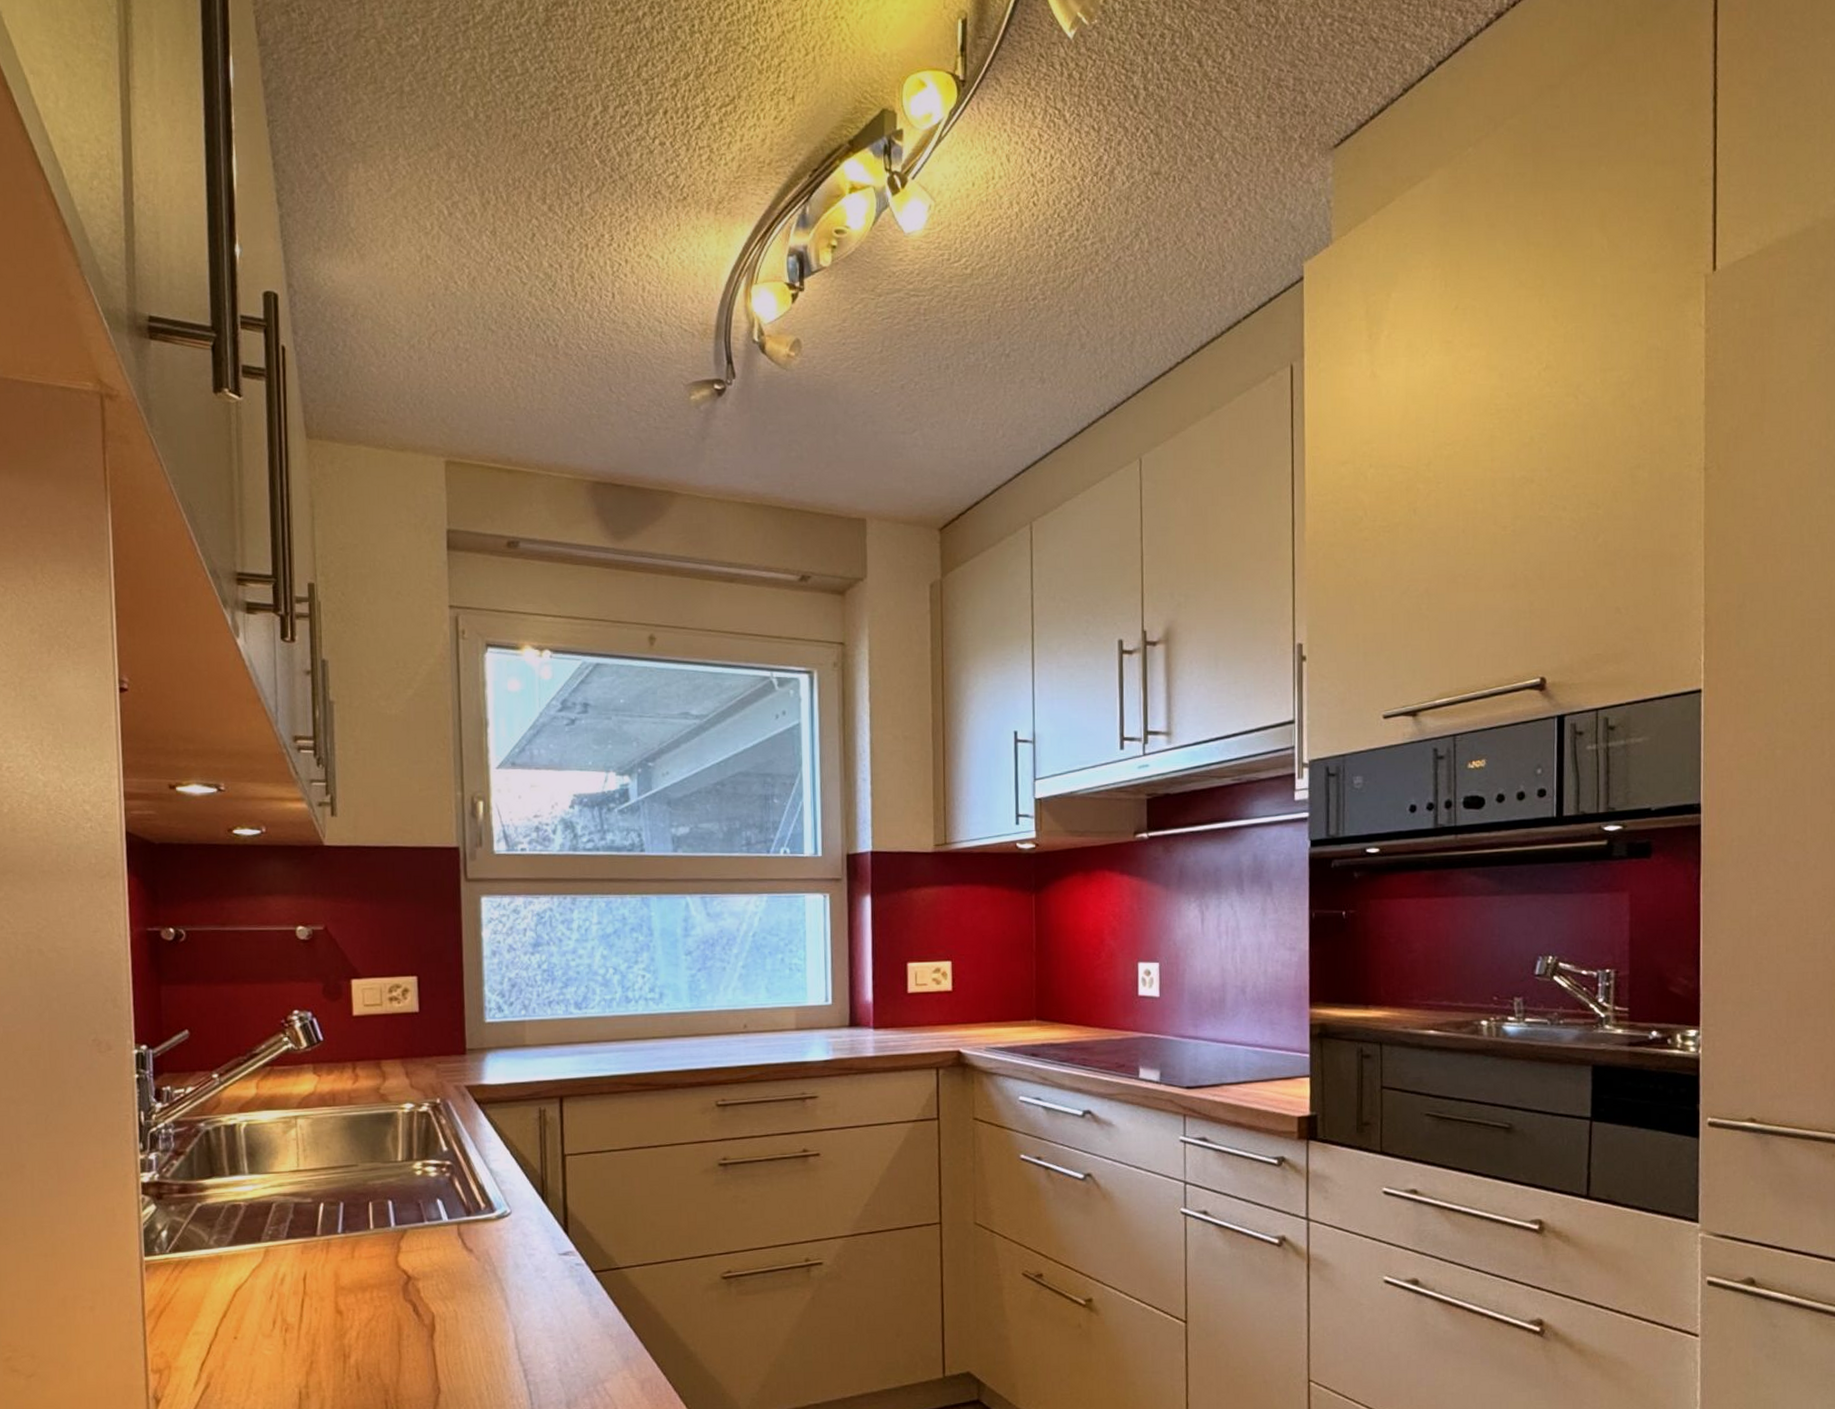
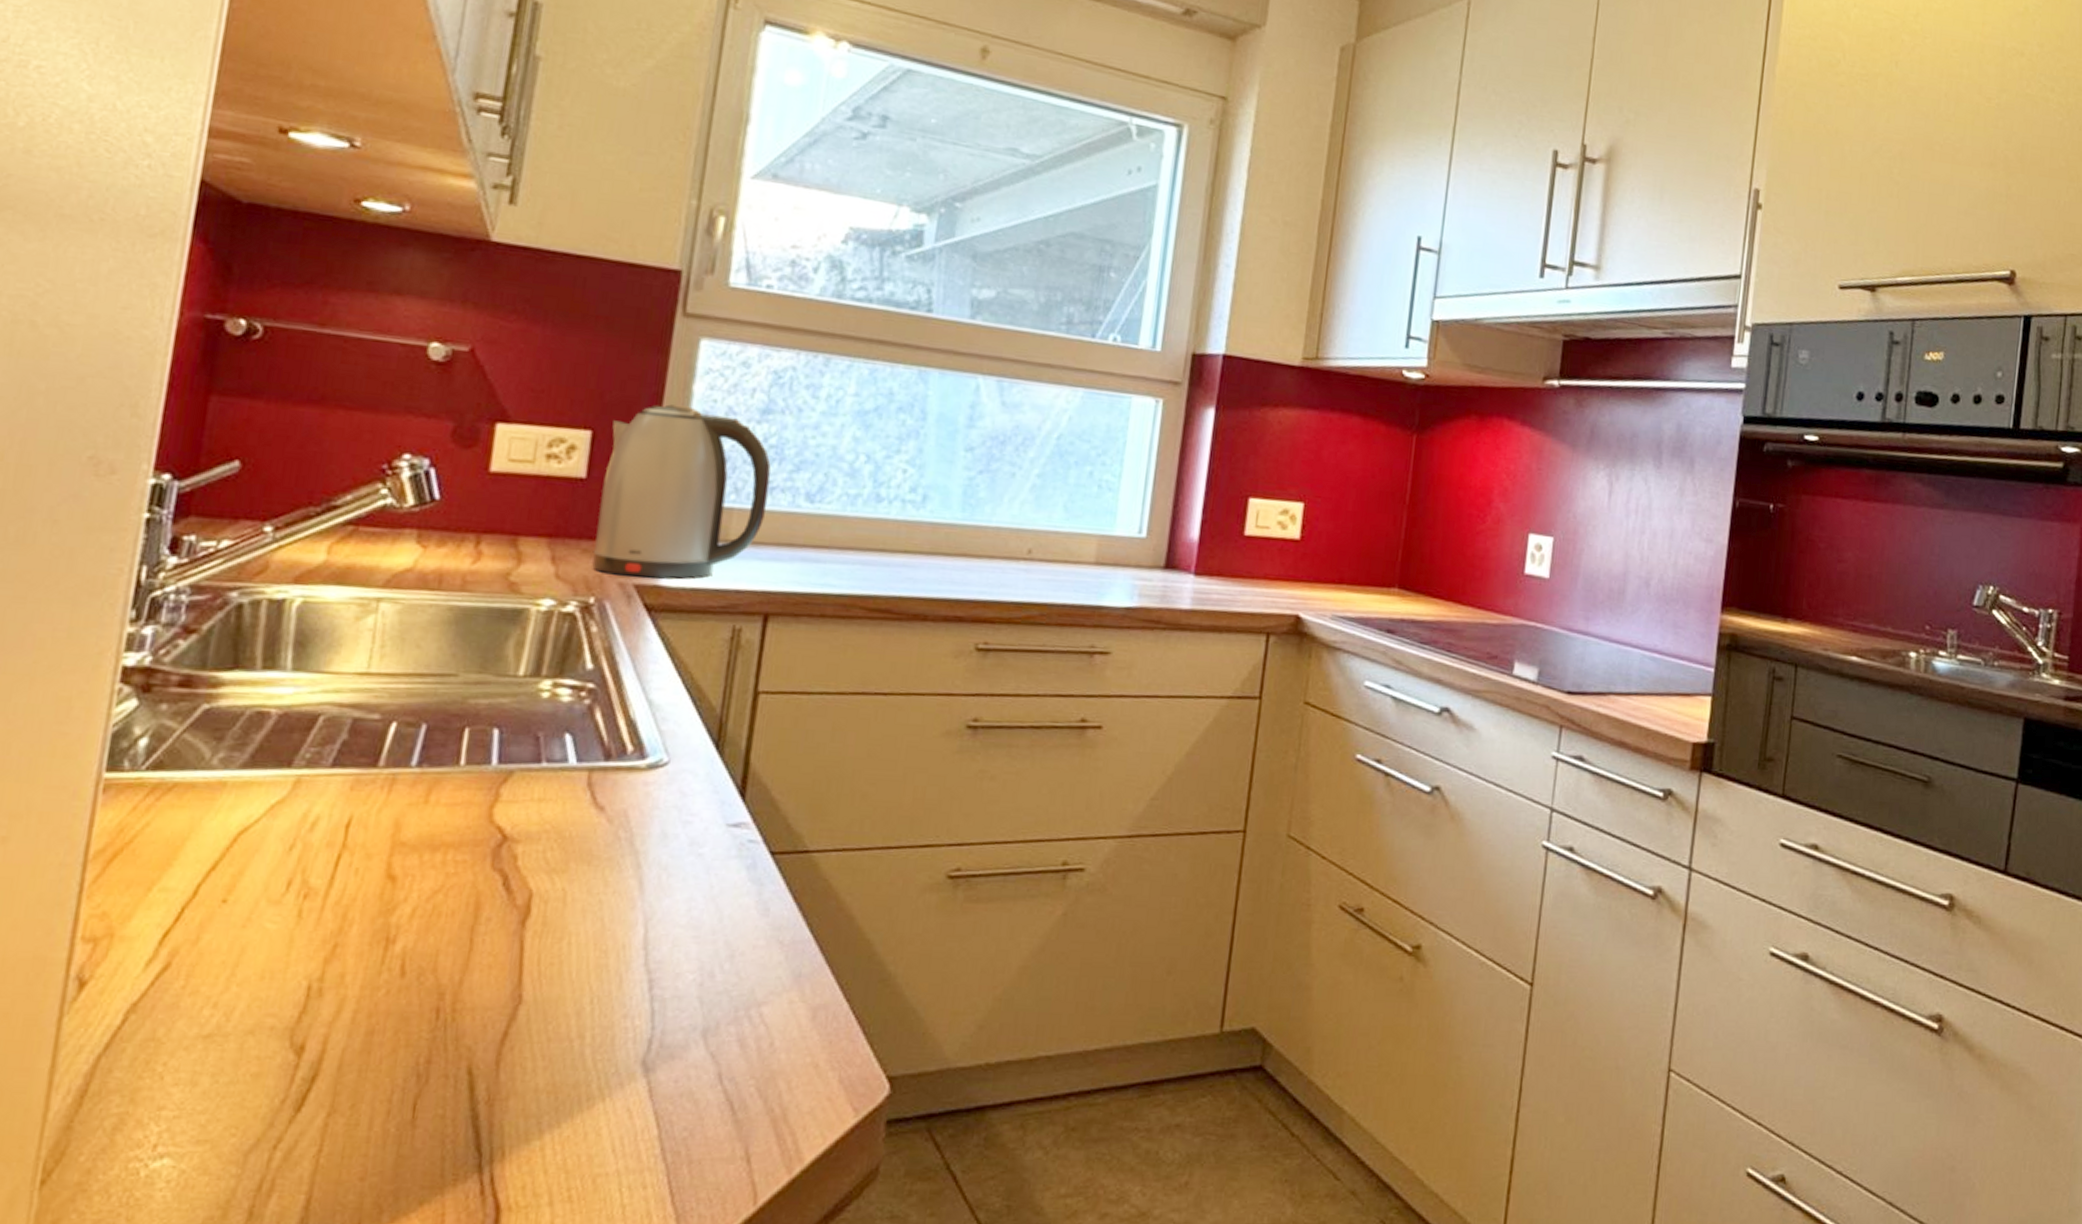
kettle: none [430,949,549,1080] -> present [592,404,771,579]

